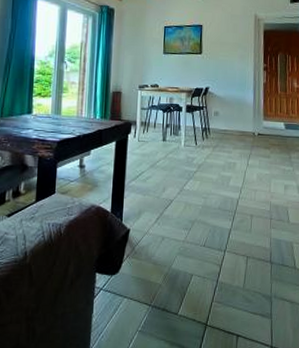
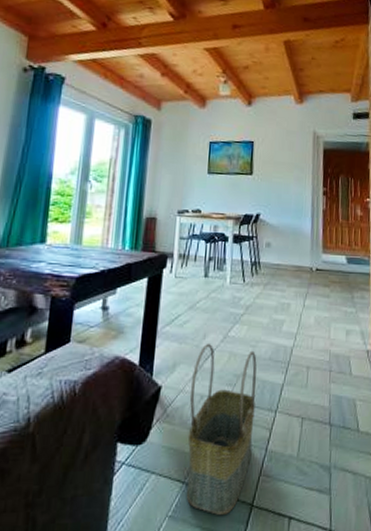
basket: none [152,195,208,332] -> present [186,343,257,516]

